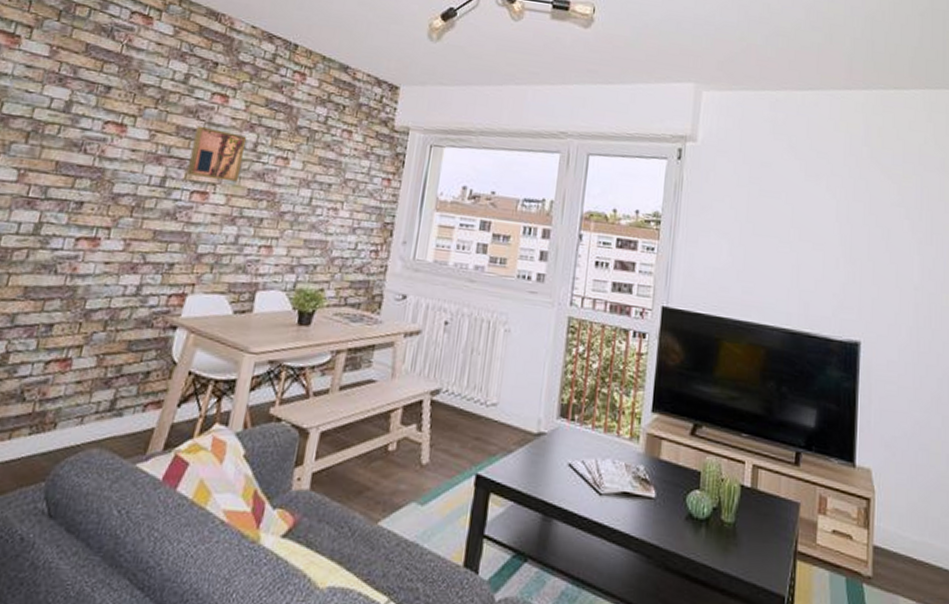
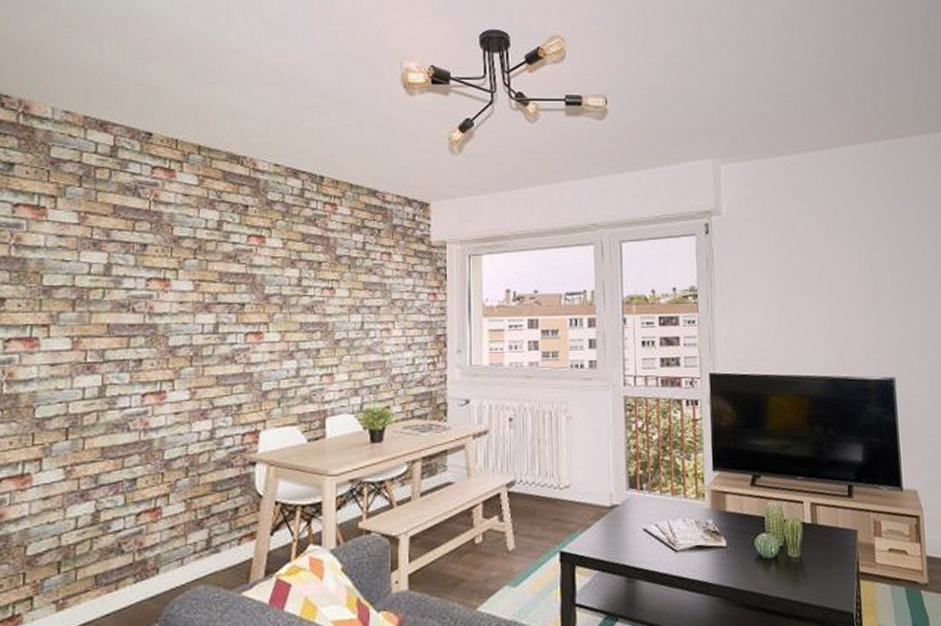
wall art: present [187,125,247,182] -> none [238,269,290,319]

